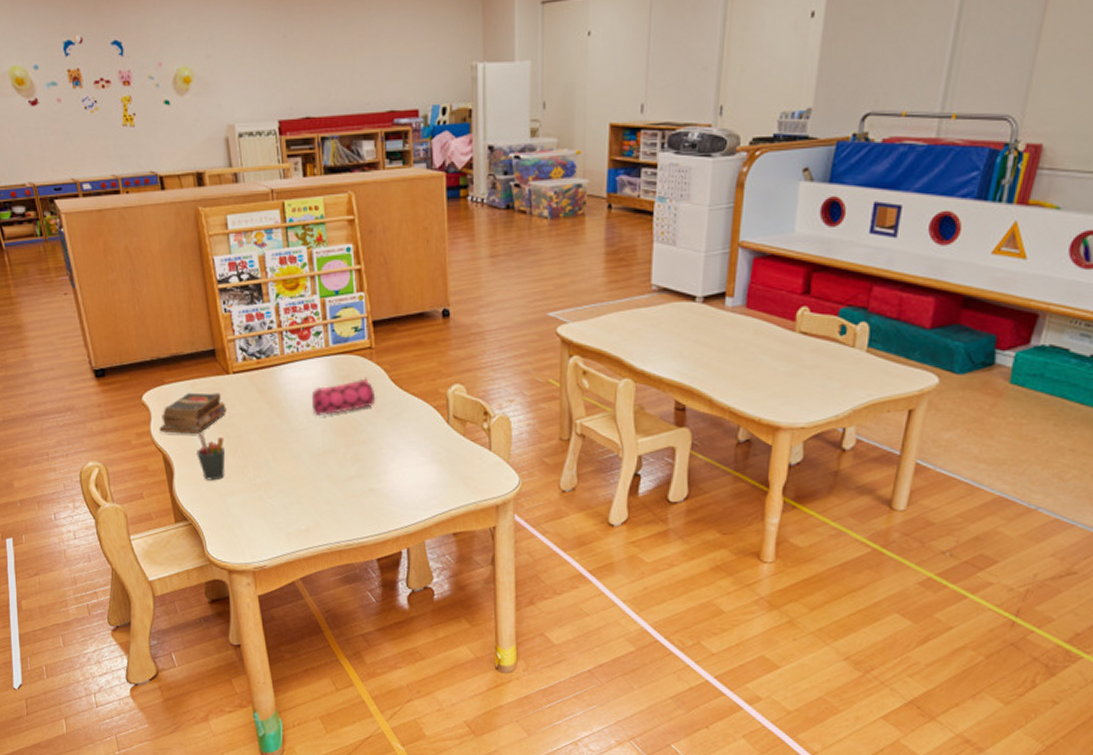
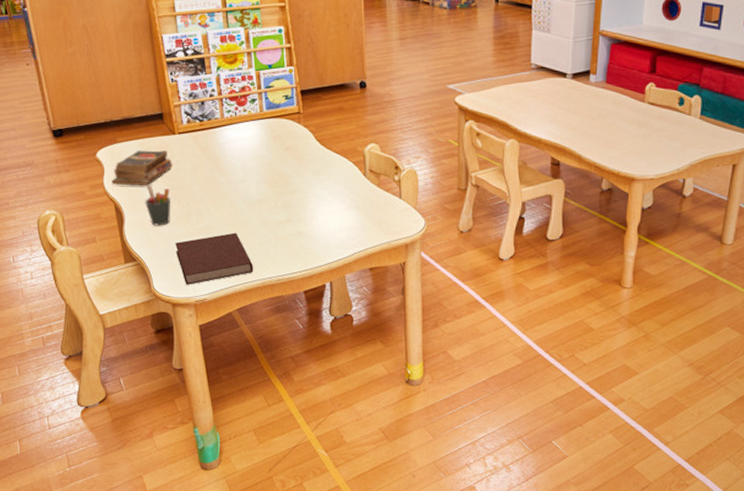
notebook: none [231,489,320,549] -> present [175,232,254,285]
pencil case: present [311,377,376,417] -> none [247,137,303,171]

